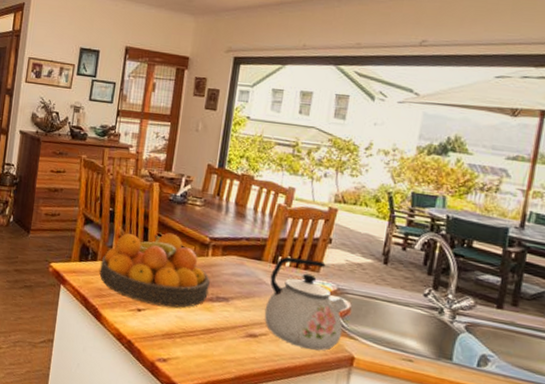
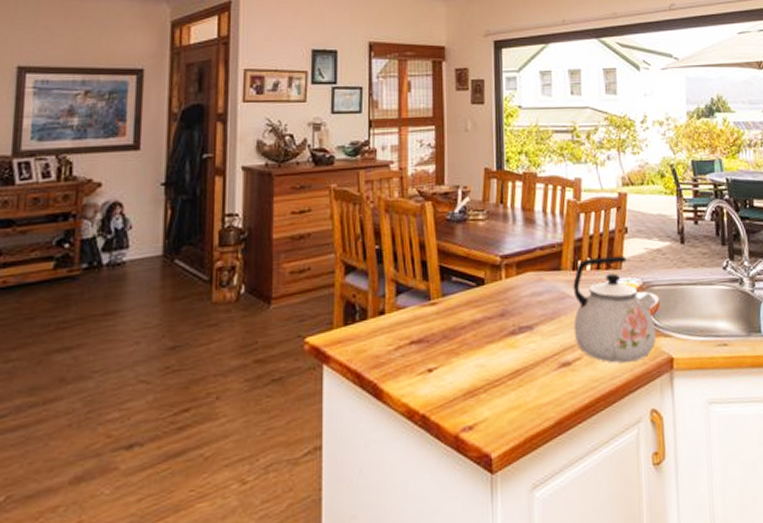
fruit bowl: present [99,233,210,308] -> none [373,261,509,359]

